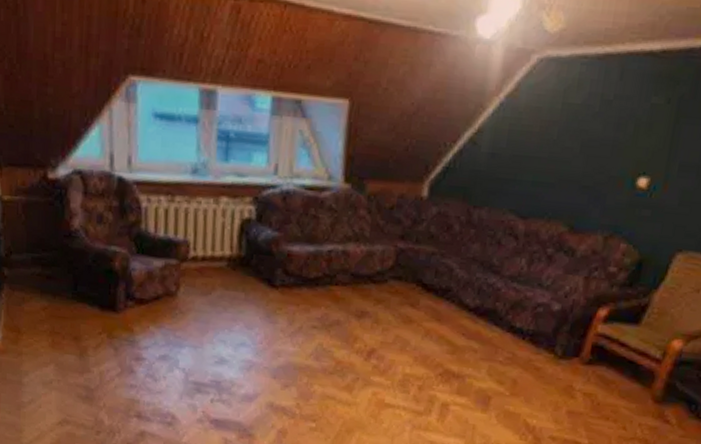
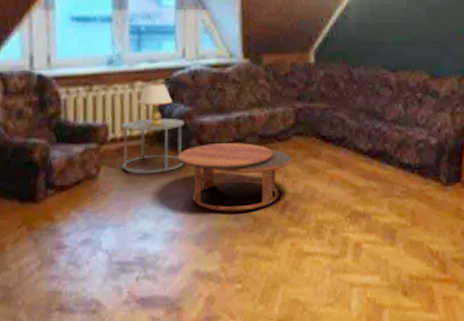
side table: none [202,239,271,300] -> present [122,118,184,173]
table lamp: none [224,200,260,249] -> present [140,82,173,126]
coffee table: none [260,275,385,352] -> present [178,143,291,212]

